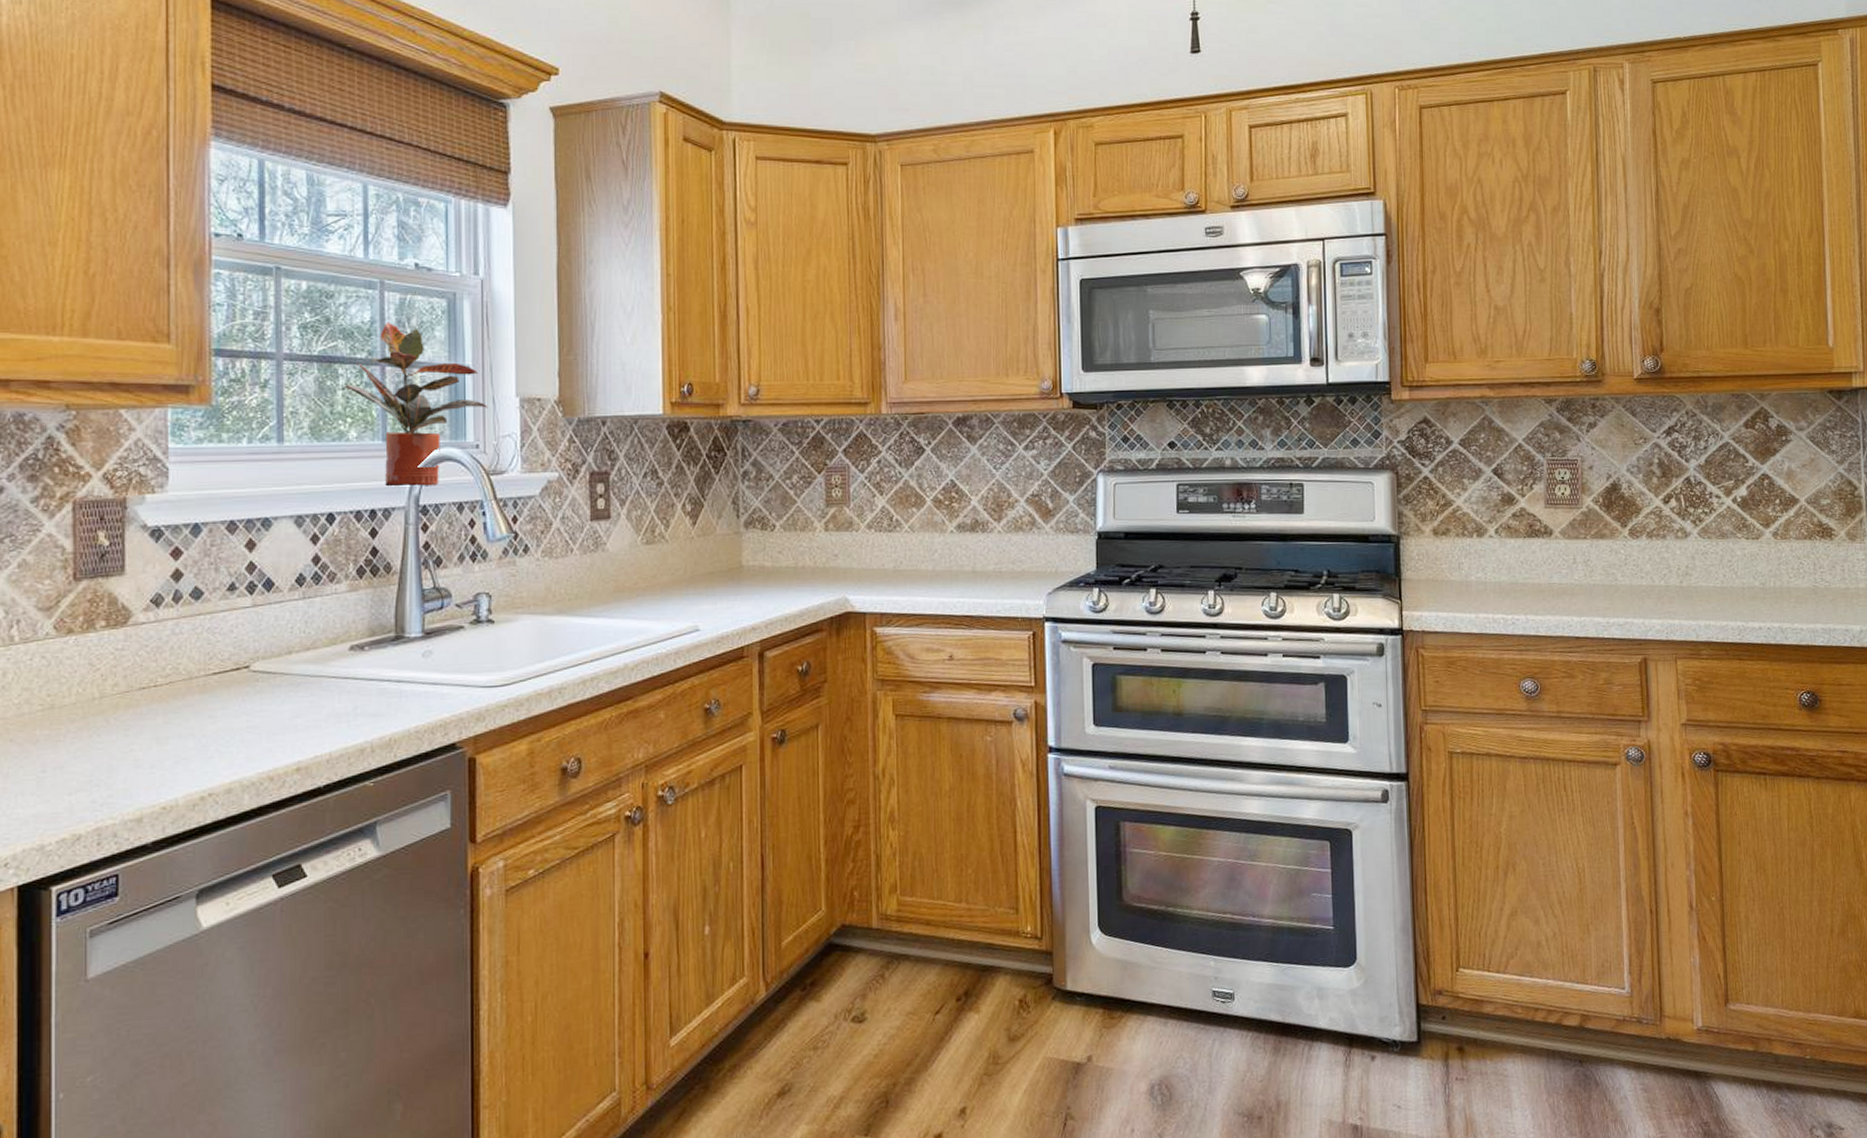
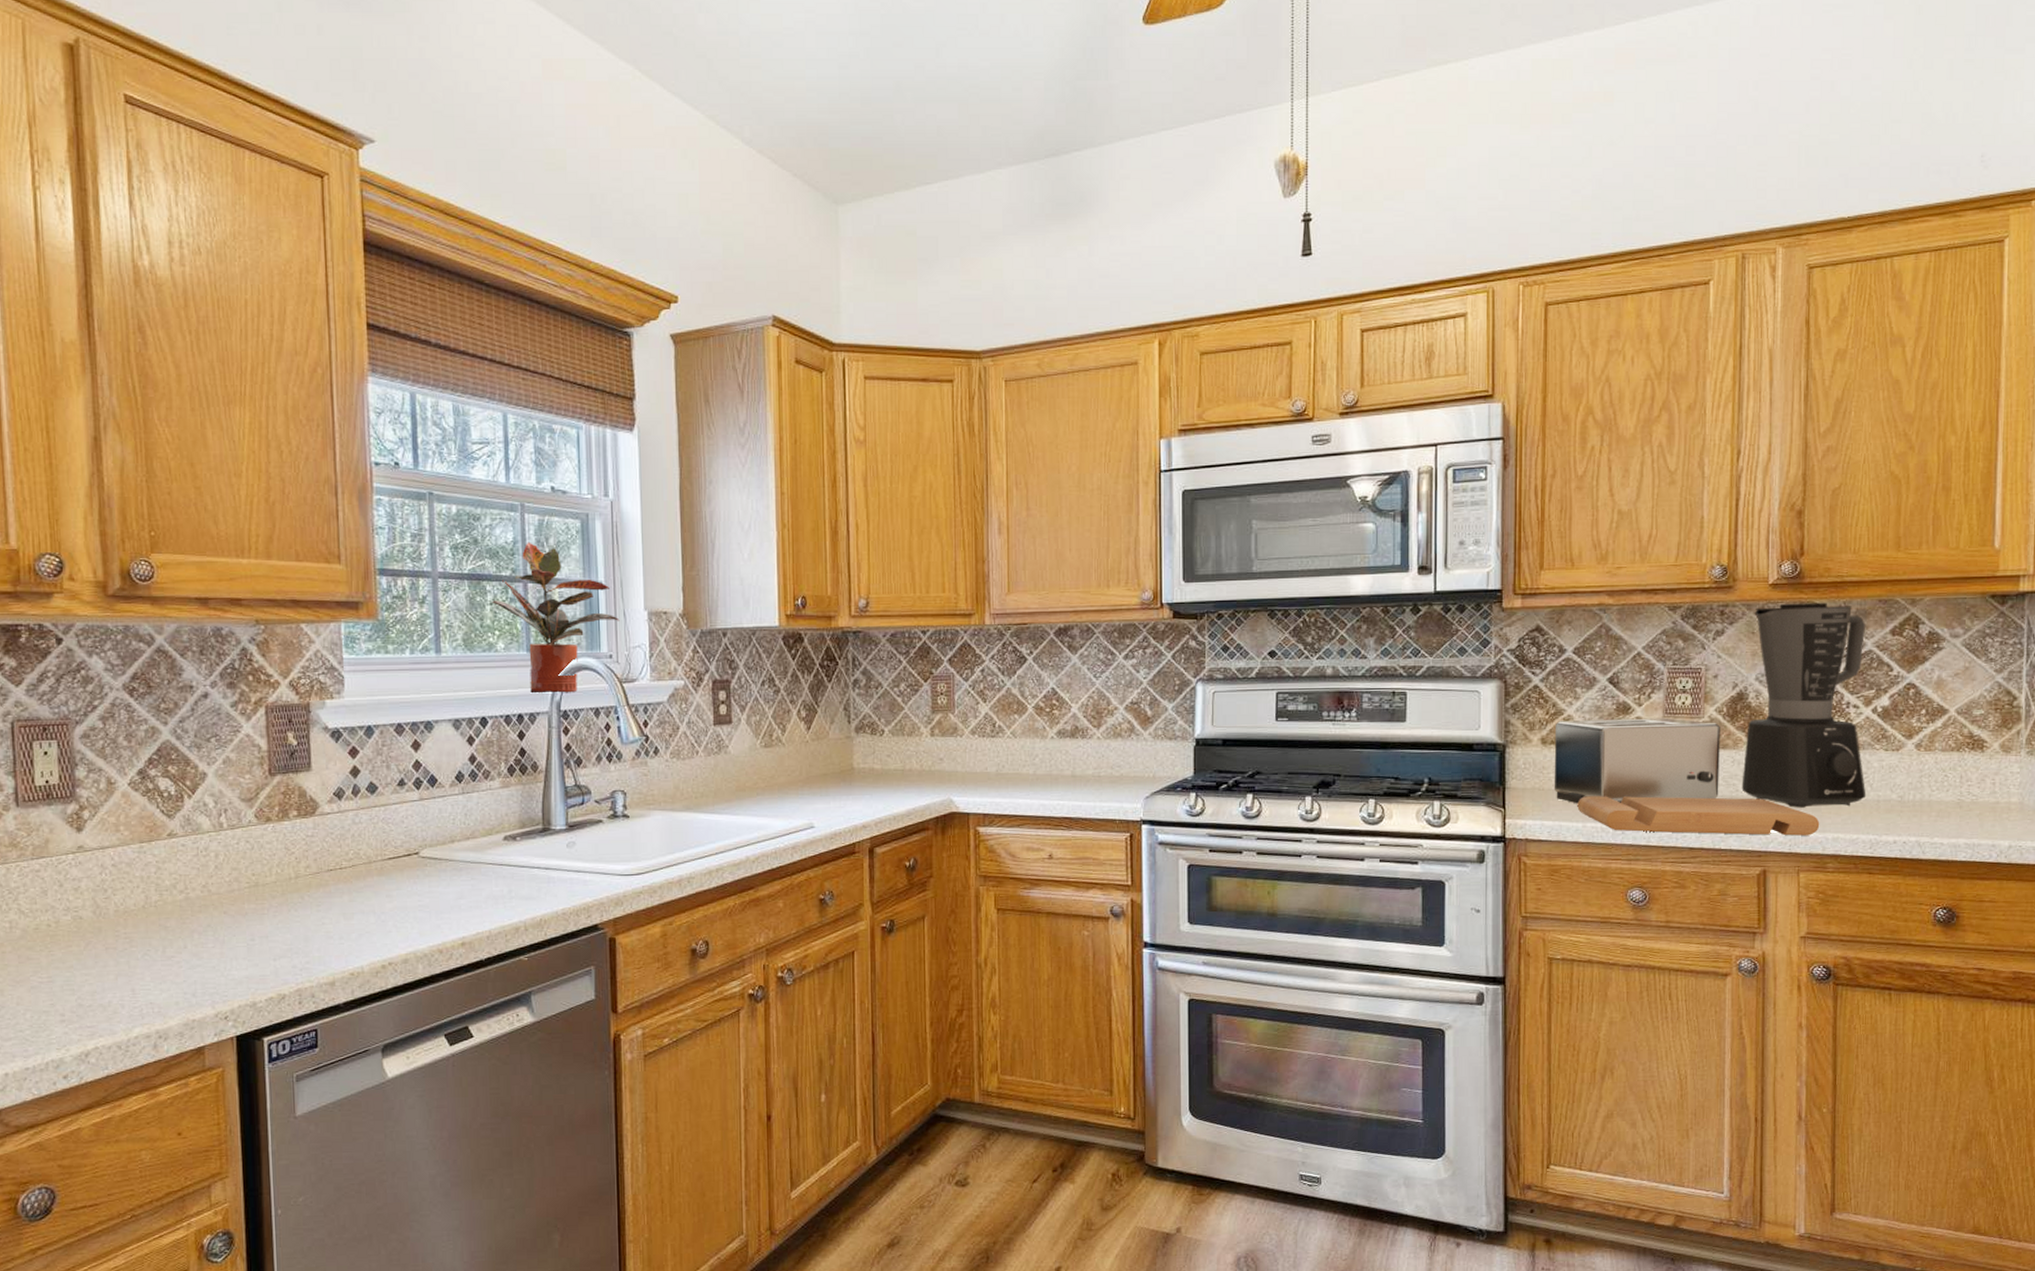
toaster: none [1445,508,1600,595] -> present [1554,717,1720,804]
cutting board: none [1469,586,1693,624] -> present [1577,796,1820,836]
blender: none [1620,396,1732,596] -> present [1741,602,1867,808]

